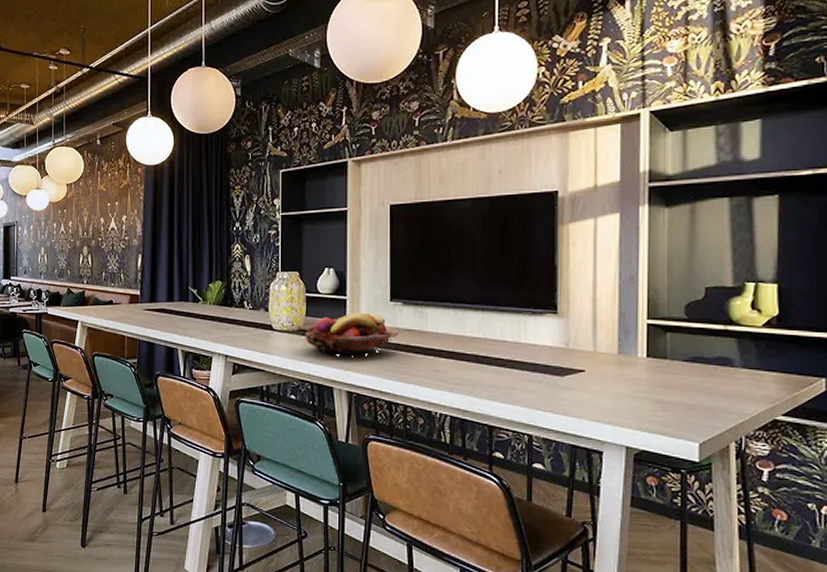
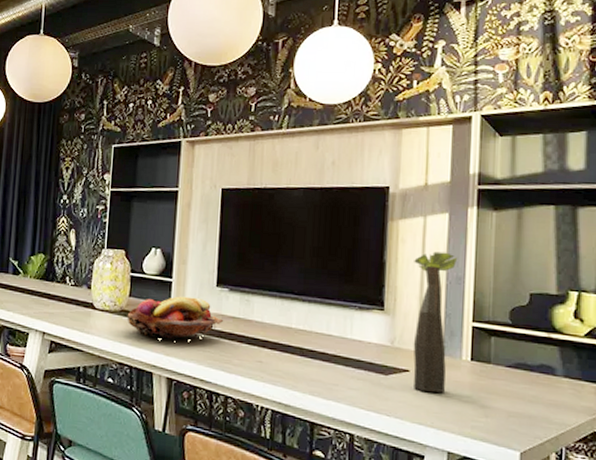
plant: none [586,252,631,391] -> present [413,251,458,393]

